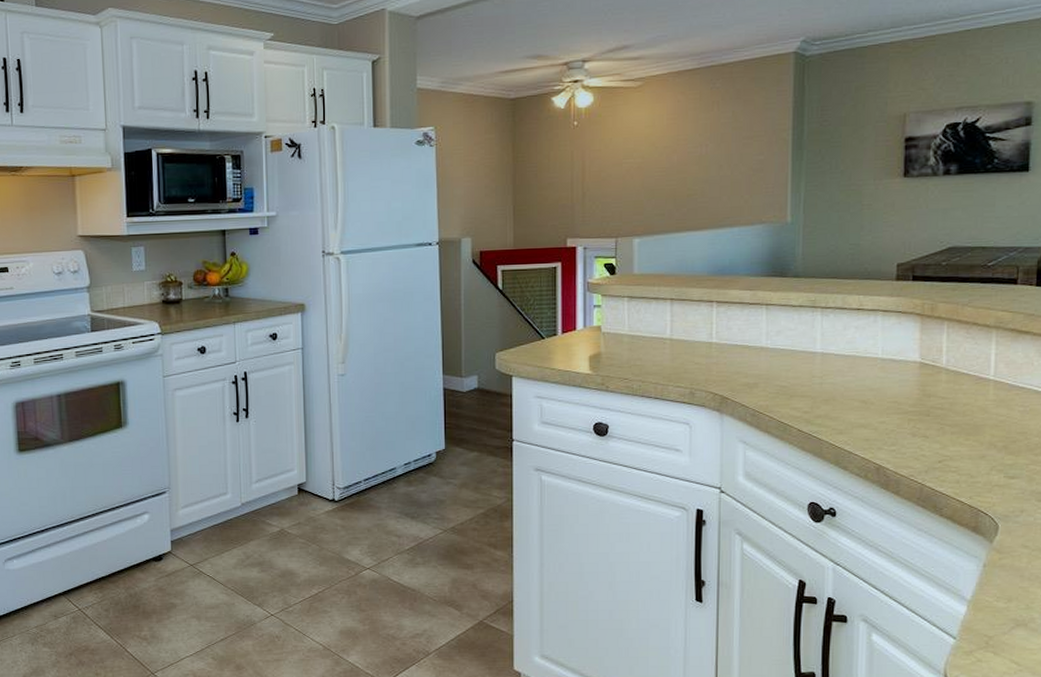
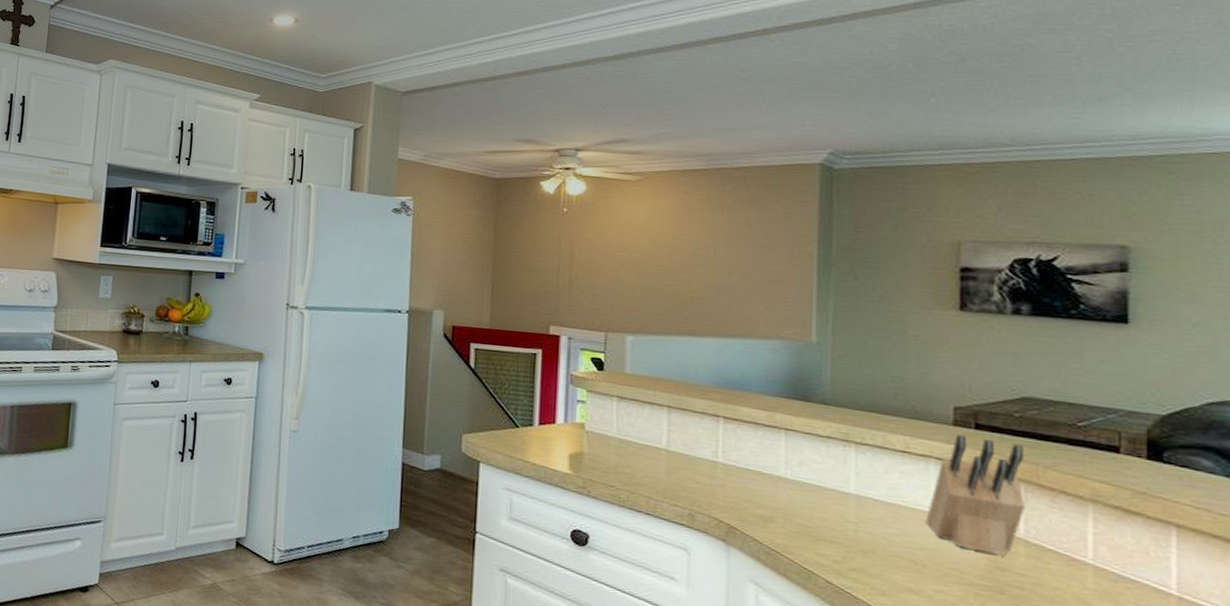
knife block: none [873,288,948,384] -> present [925,435,1025,555]

